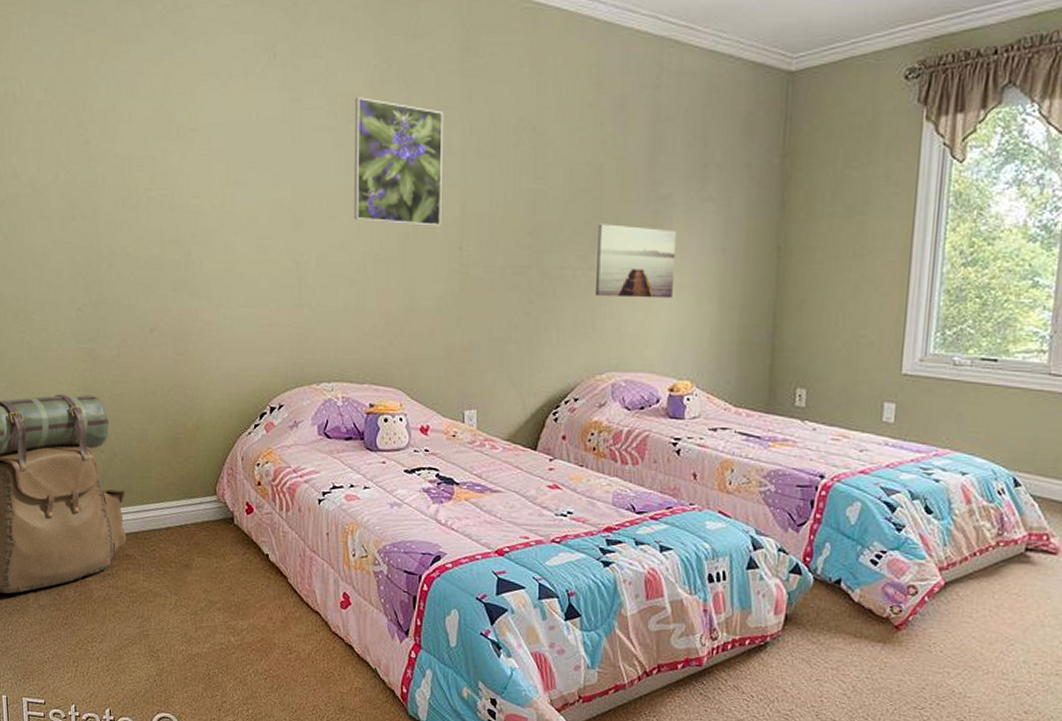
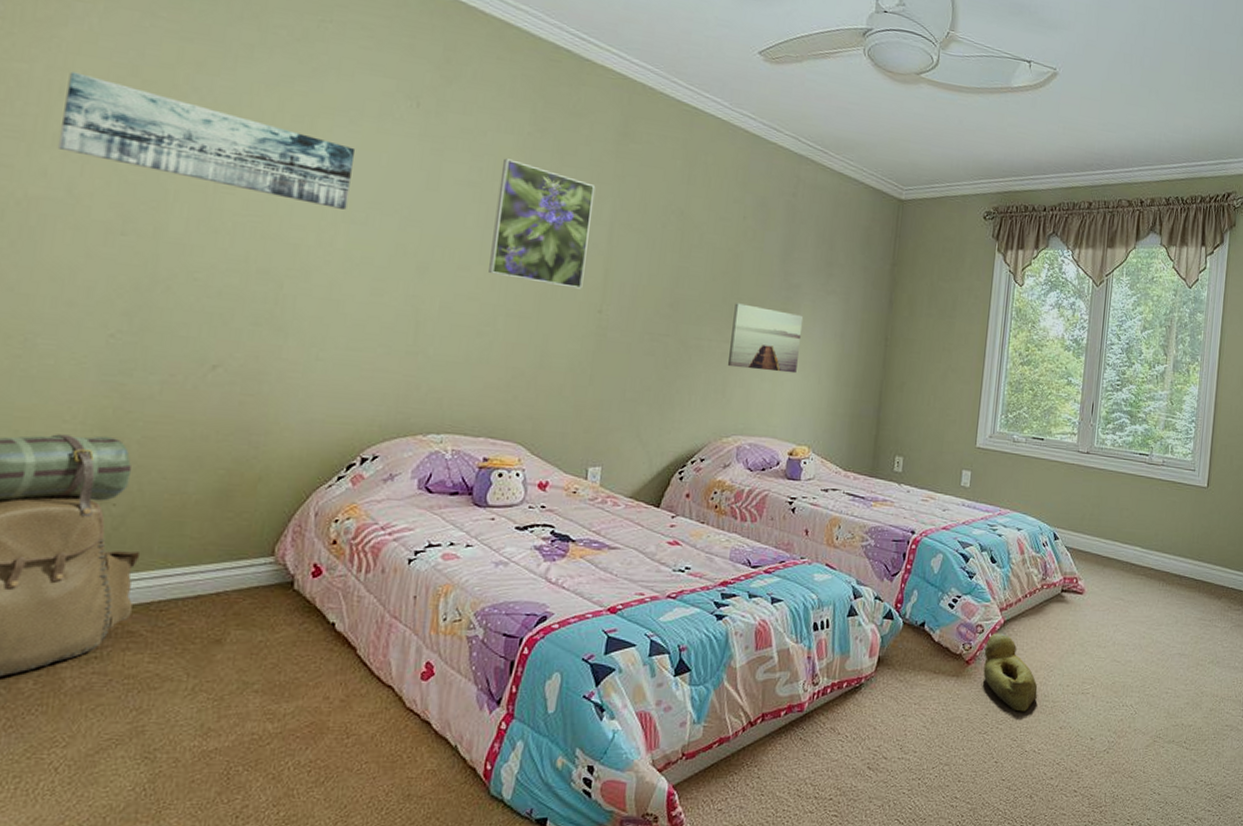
wall art: none [17,79,230,172] -> present [57,72,356,210]
rubber duck: none [918,596,993,689] -> present [983,633,1038,712]

